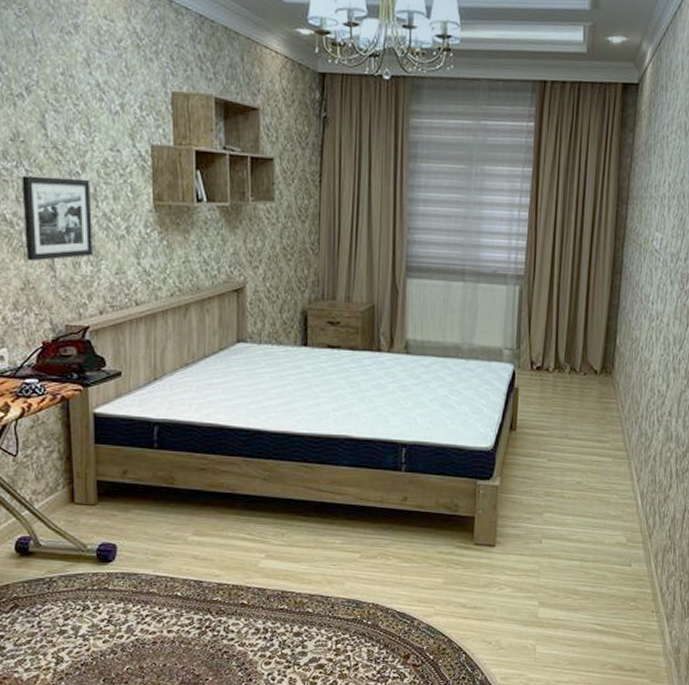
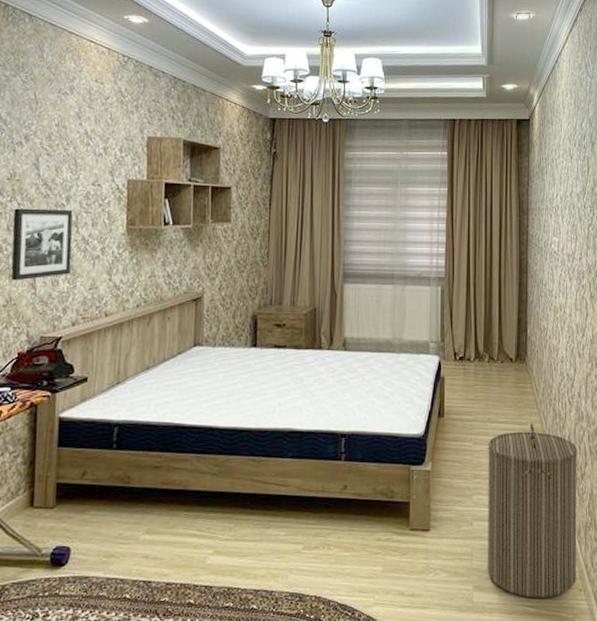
laundry hamper: none [555,441,662,617] -> present [488,423,577,598]

